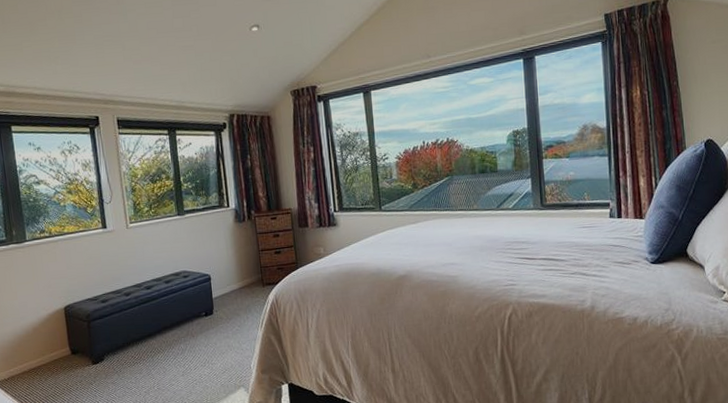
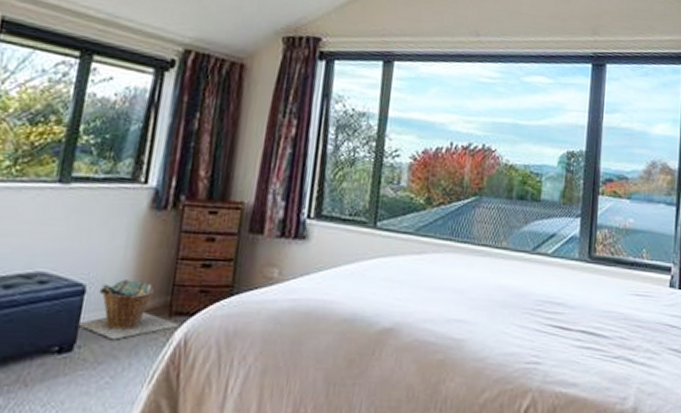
laundry basket: none [213,267,270,305] -> present [79,279,179,340]

